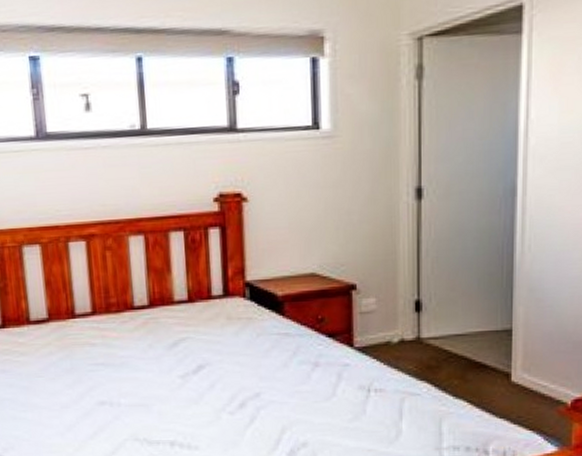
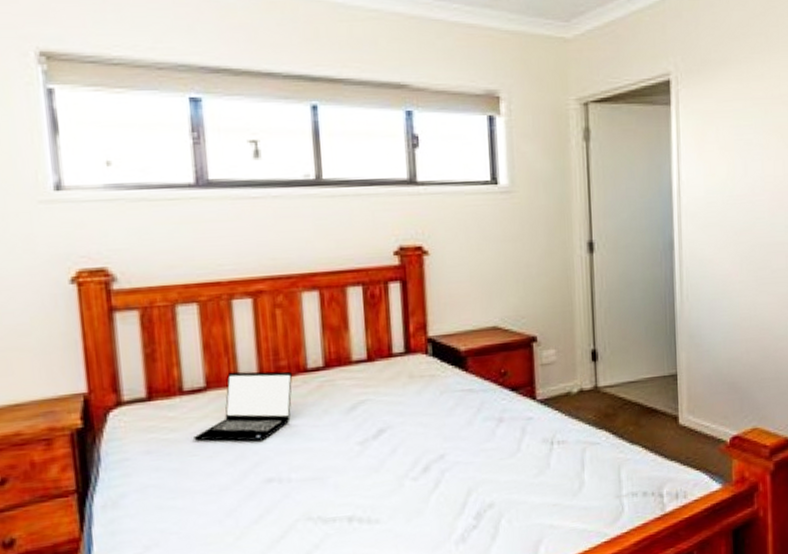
laptop computer: none [39,306,121,369] -> present [194,371,292,442]

